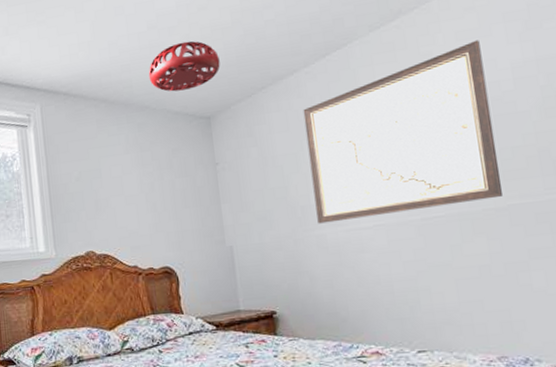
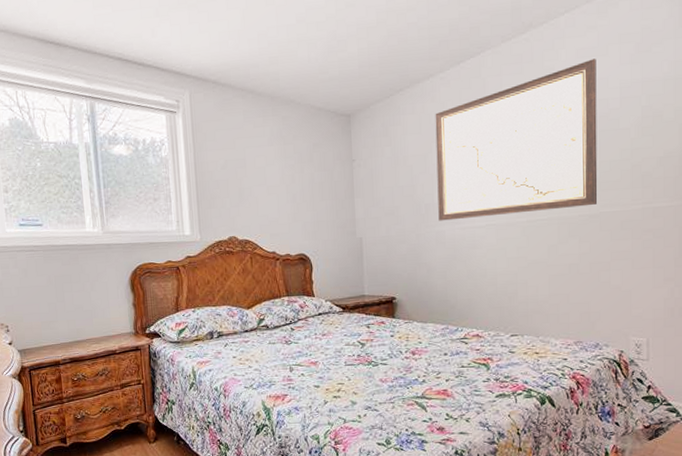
ceiling light: present [148,41,221,92] -> none [295,37,363,88]

